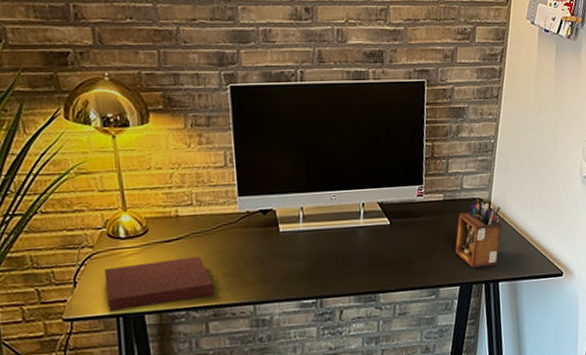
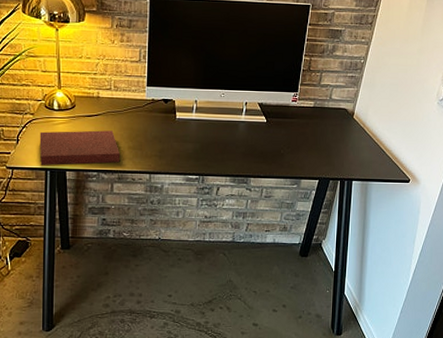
desk organizer: present [455,197,502,269] -> none [318,108,362,167]

